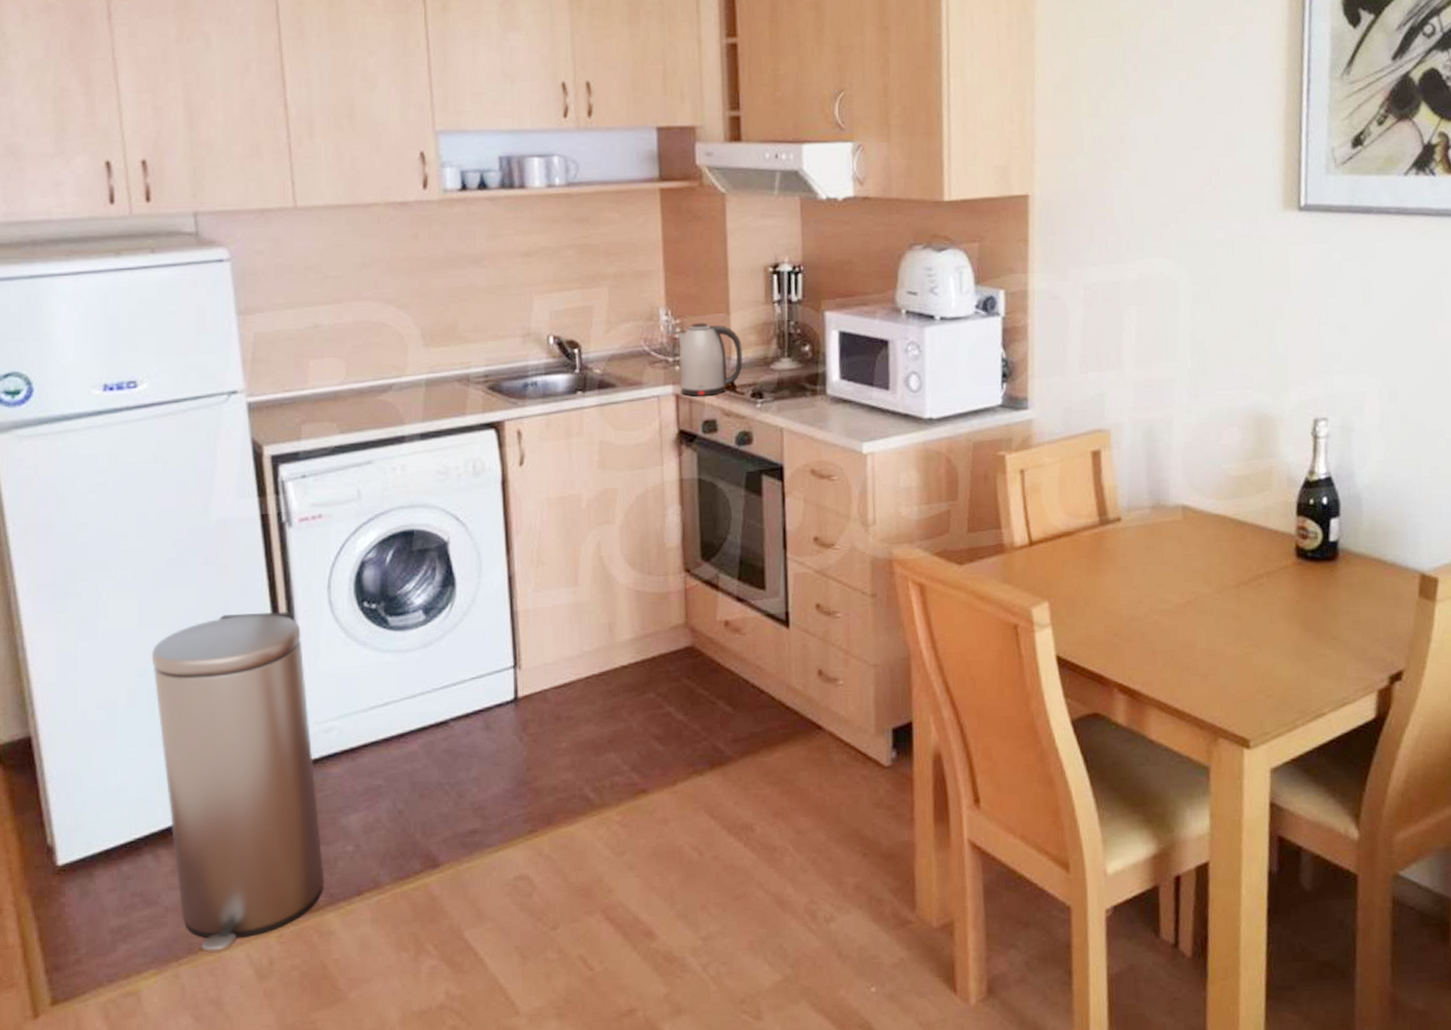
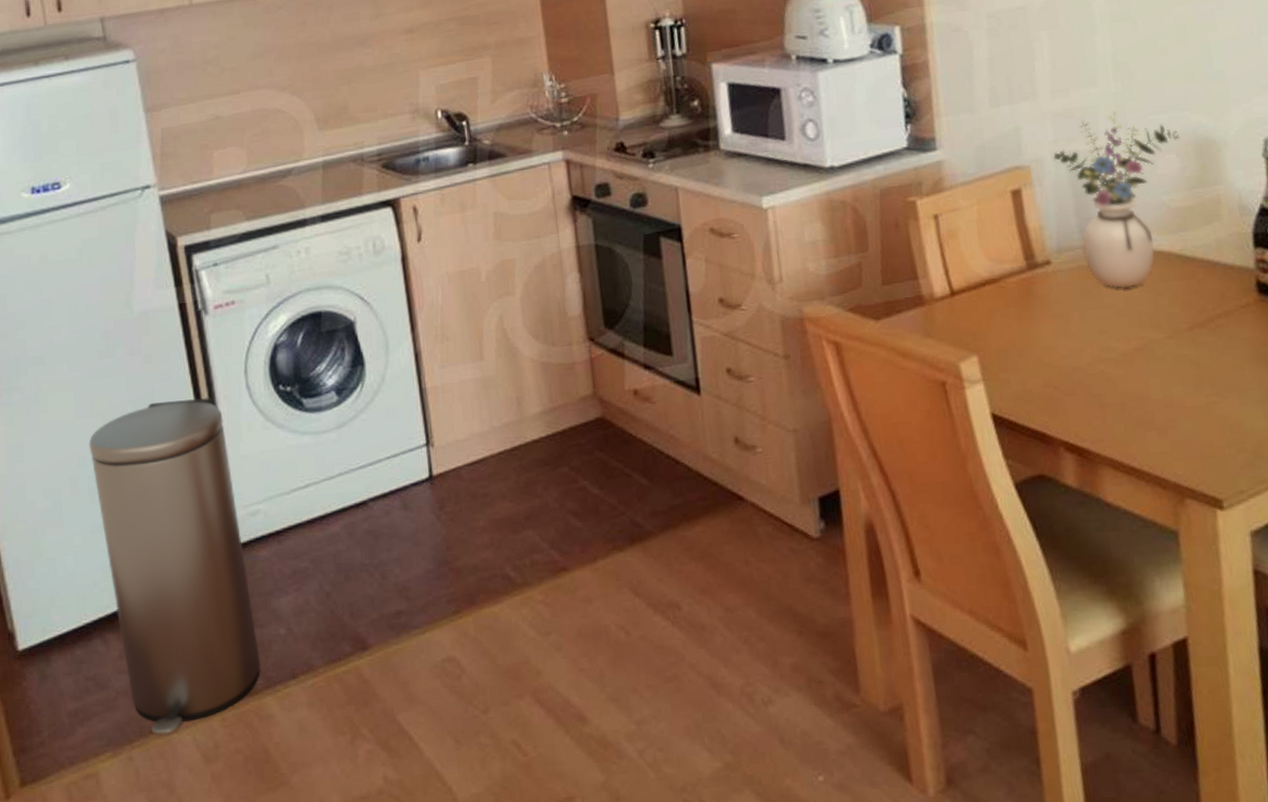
kettle: present [677,322,743,397] -> none [562,85,631,161]
bouquet: none [1131,384,1243,547] -> present [1053,110,1180,289]

